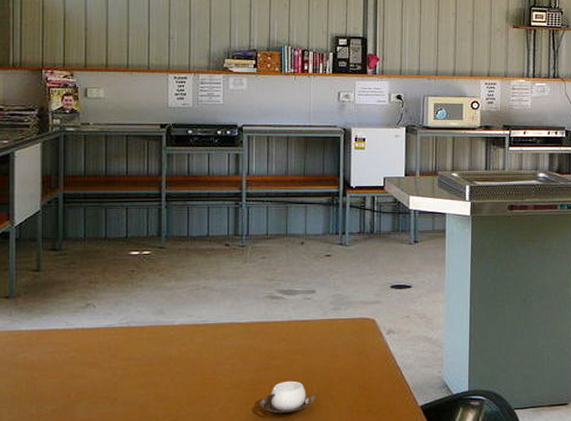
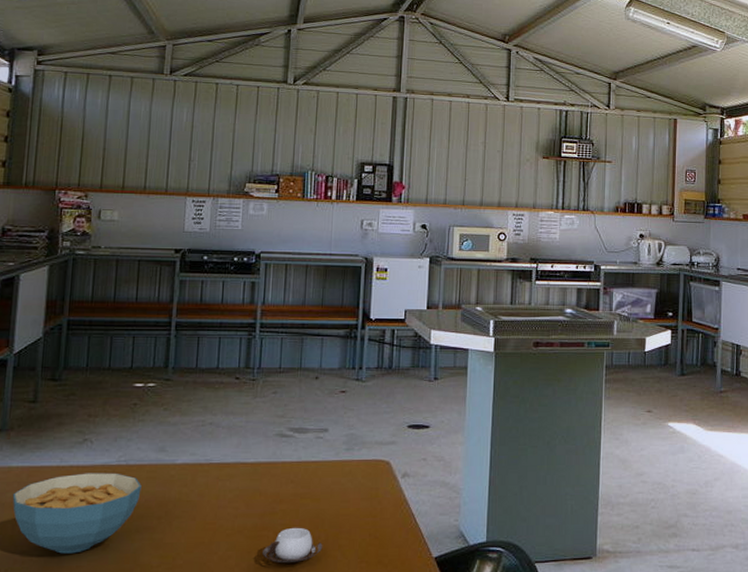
cereal bowl: none [24,334,144,408] -> present [12,472,142,554]

